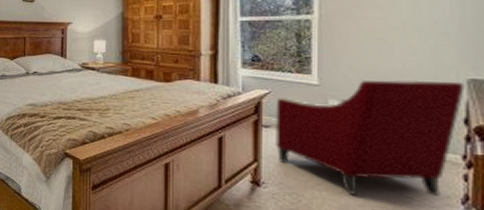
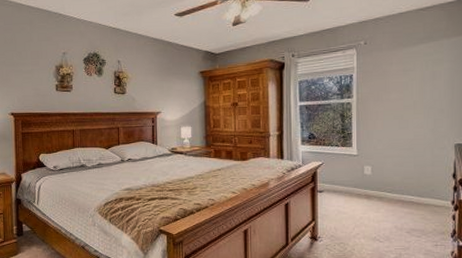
armchair: present [276,80,465,196] -> none [327,146,453,239]

